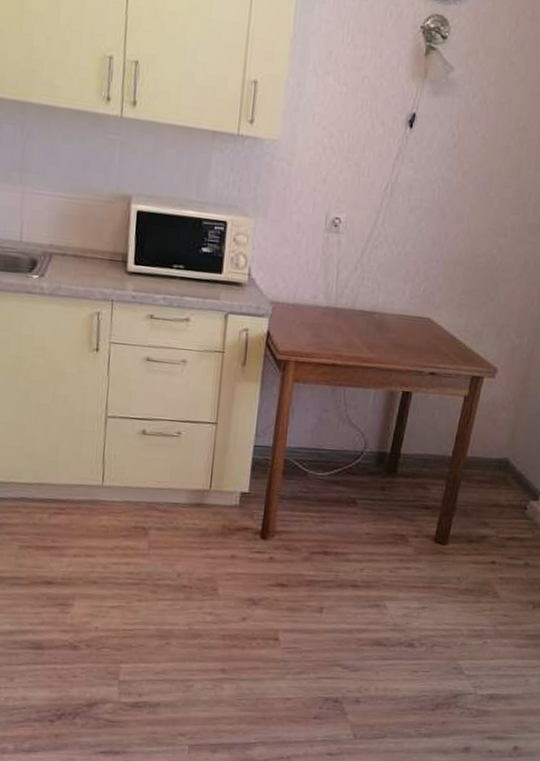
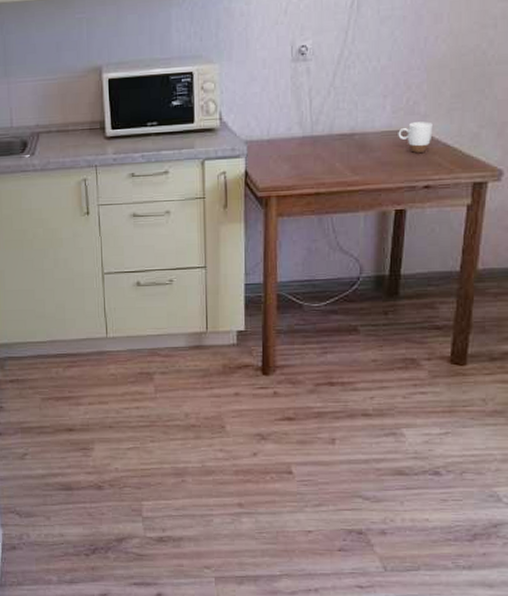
mug: none [413,311,444,341] -> present [398,121,433,153]

